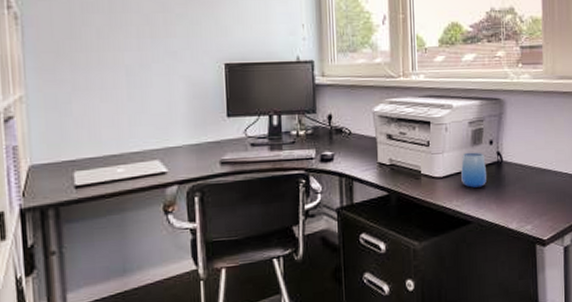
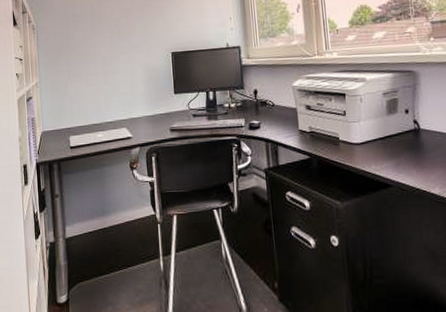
cup: present [461,152,486,188] -> none [378,120,404,154]

